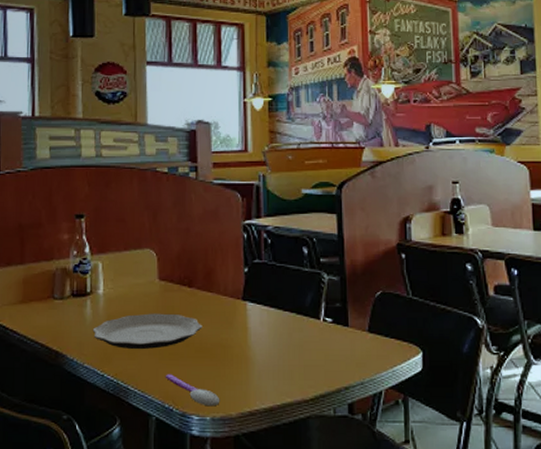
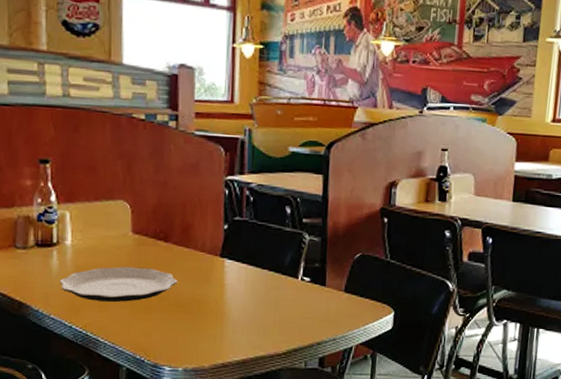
spoon: present [165,374,220,407] -> none [137,327,193,358]

